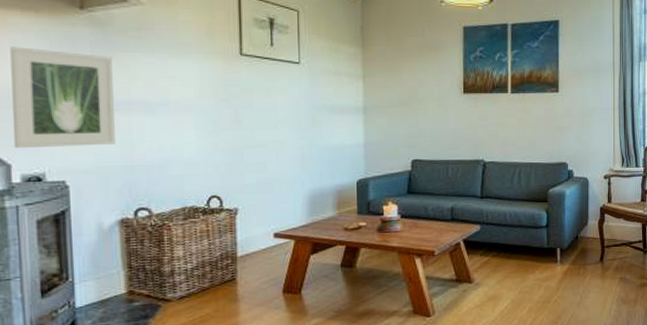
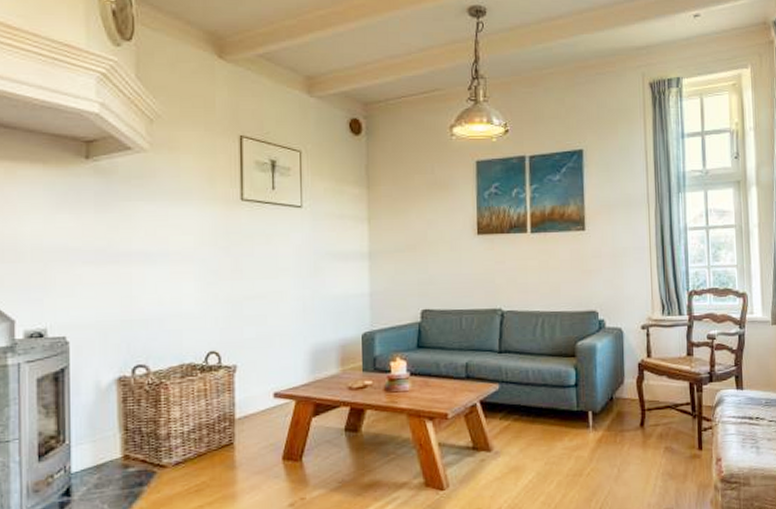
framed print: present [10,46,115,149] -> none [18,199,116,304]

